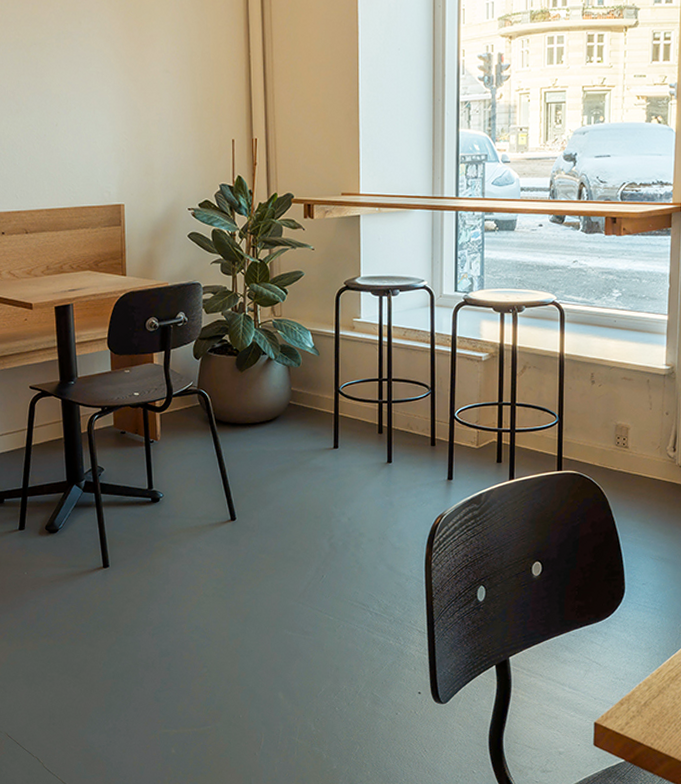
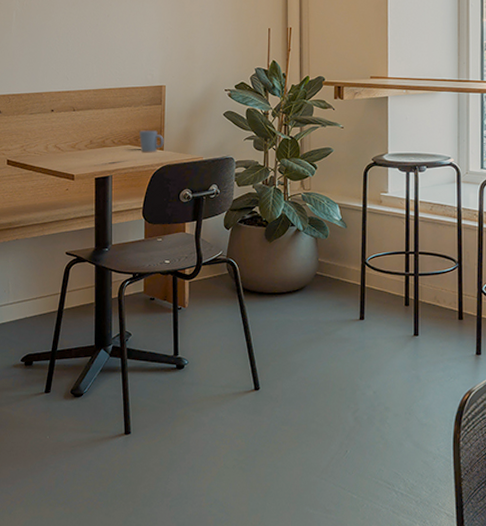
mug: none [99,254,126,279] -> present [139,130,164,153]

